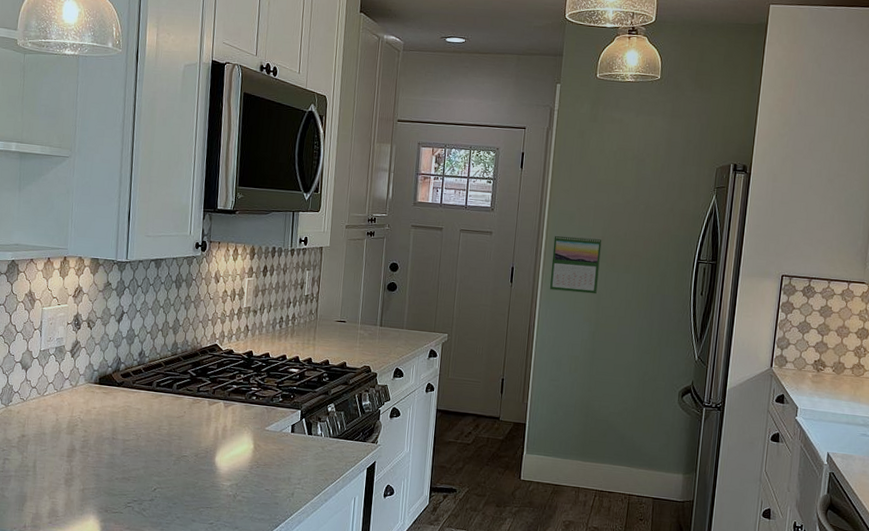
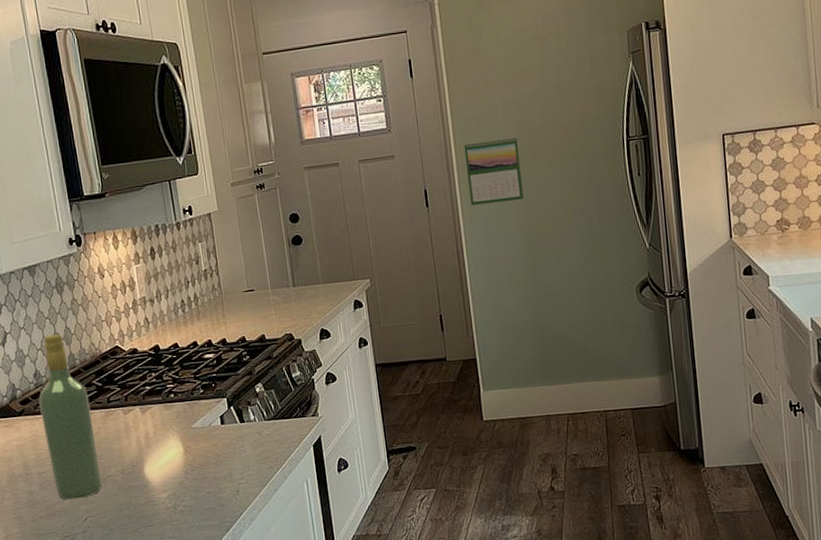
wine bottle: none [135,322,182,470] -> present [39,334,102,500]

